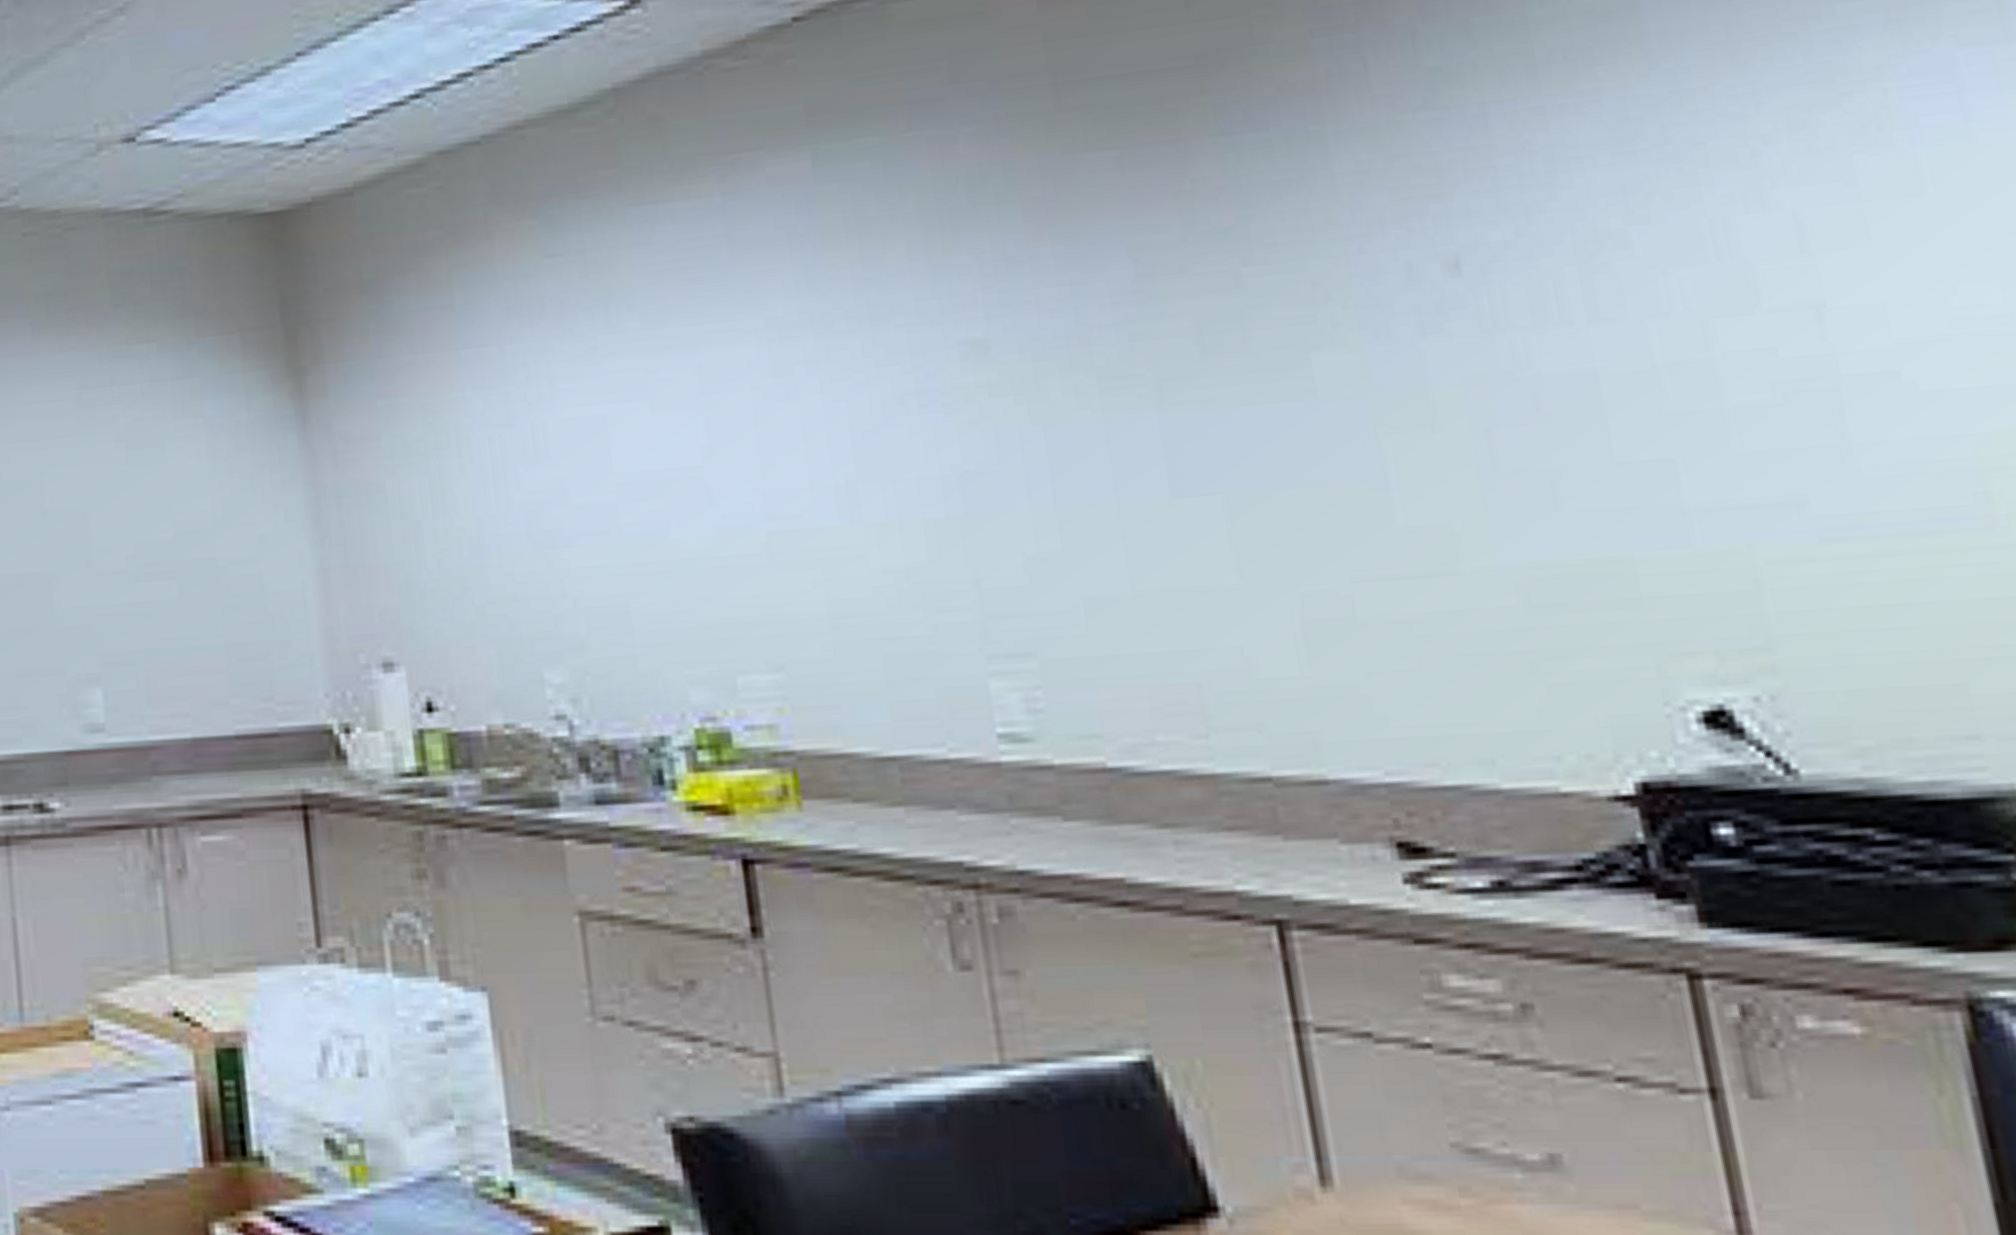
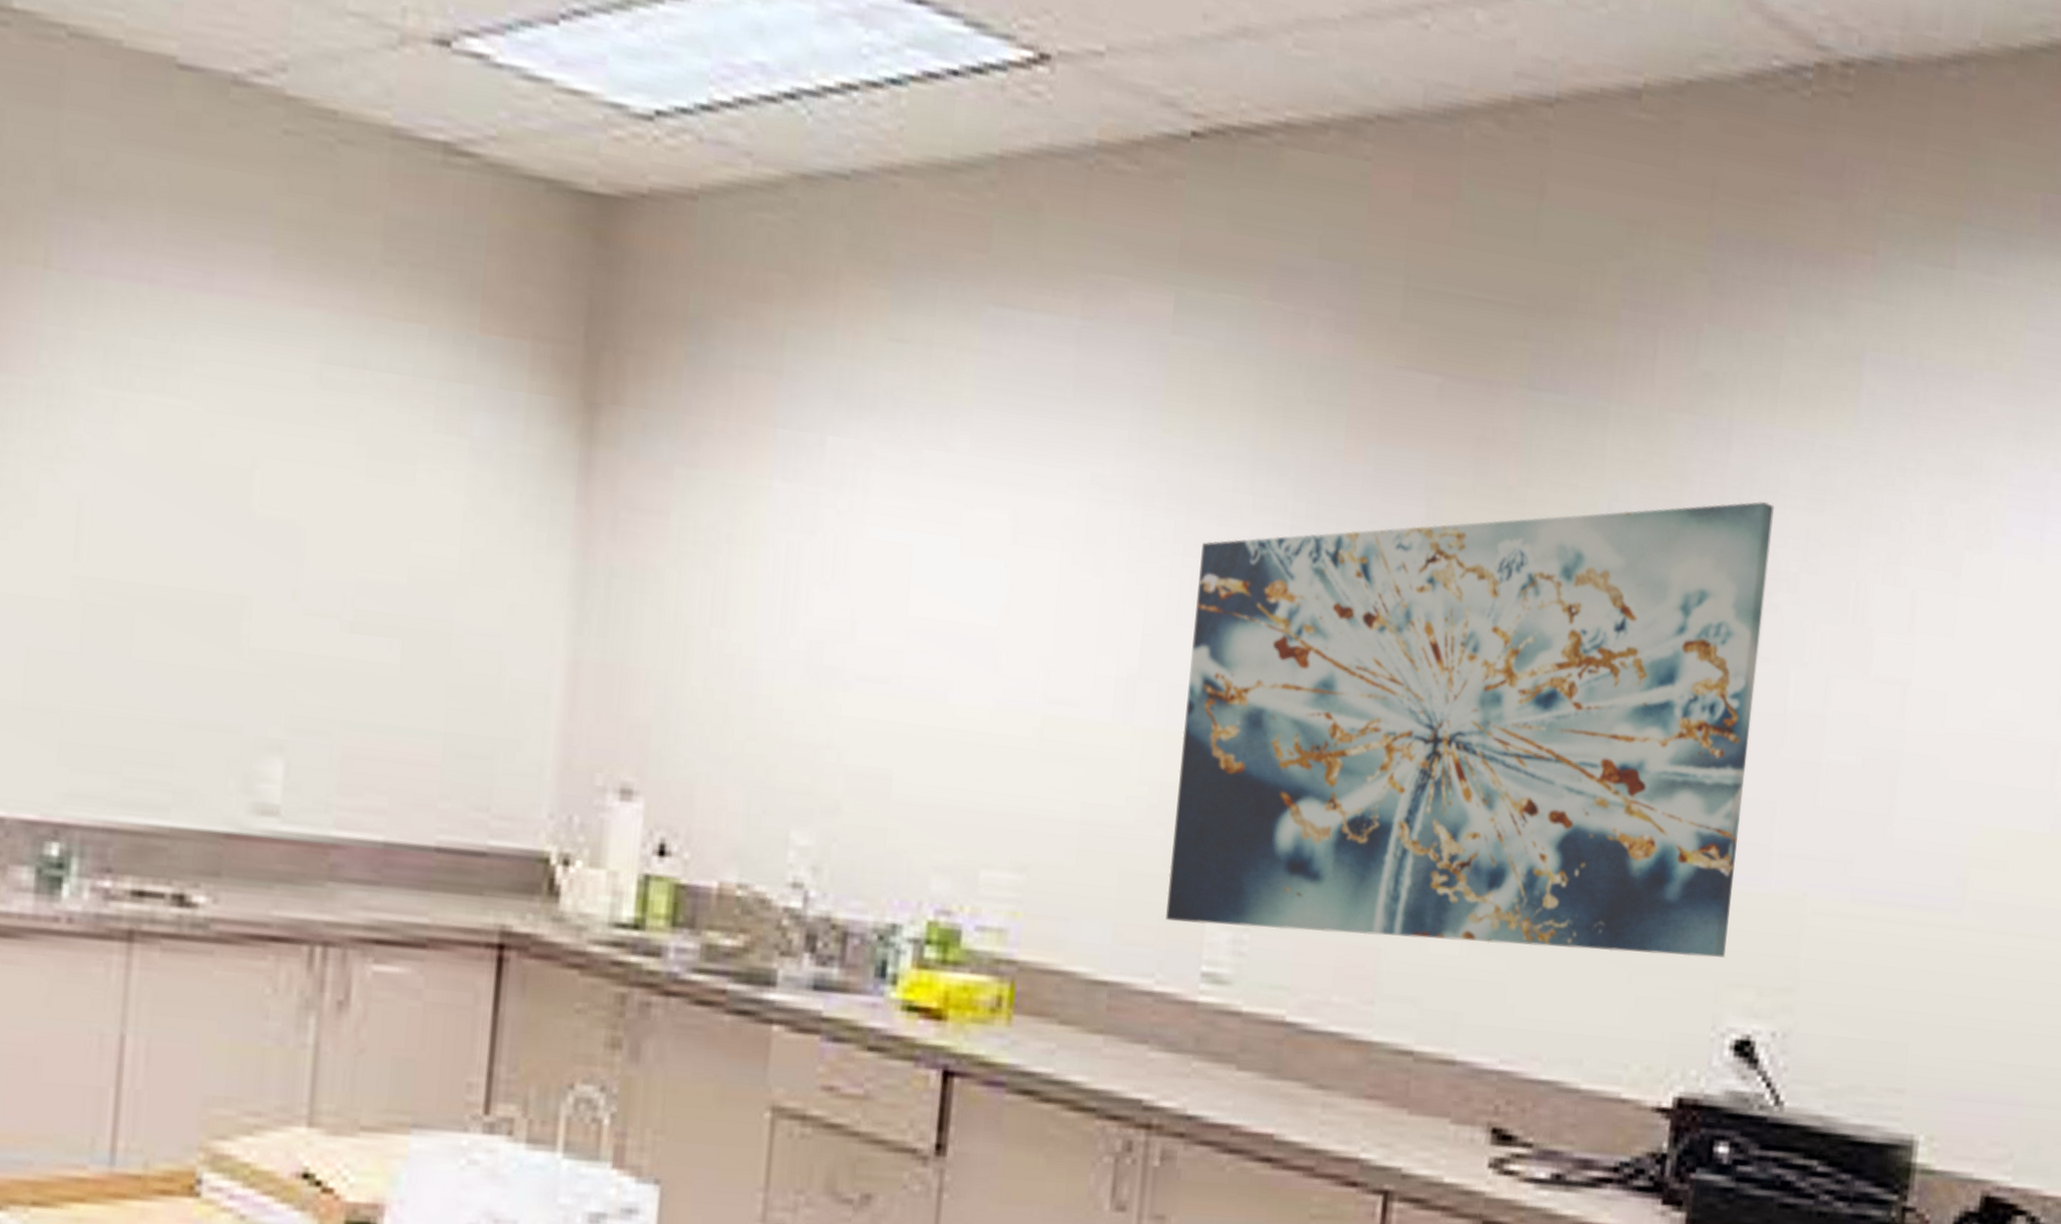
wall art: none [895,169,1657,692] -> present [1166,501,1774,958]

